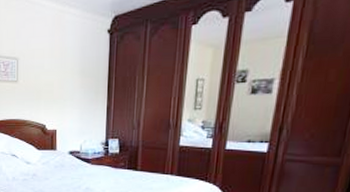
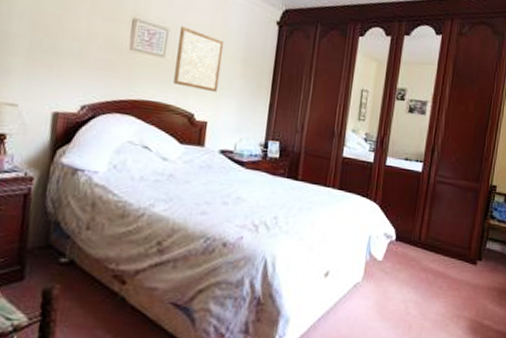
wall art: none [26,53,63,105] -> present [173,26,224,93]

